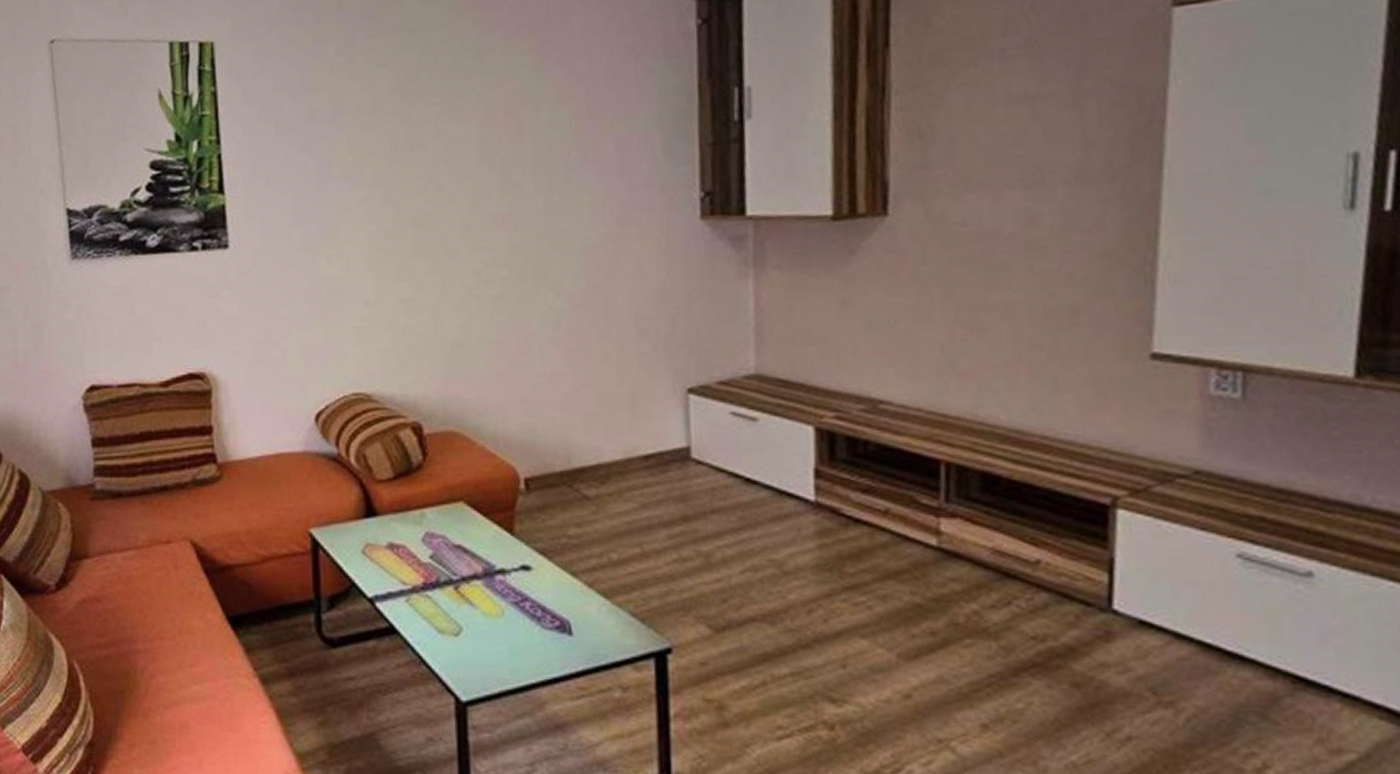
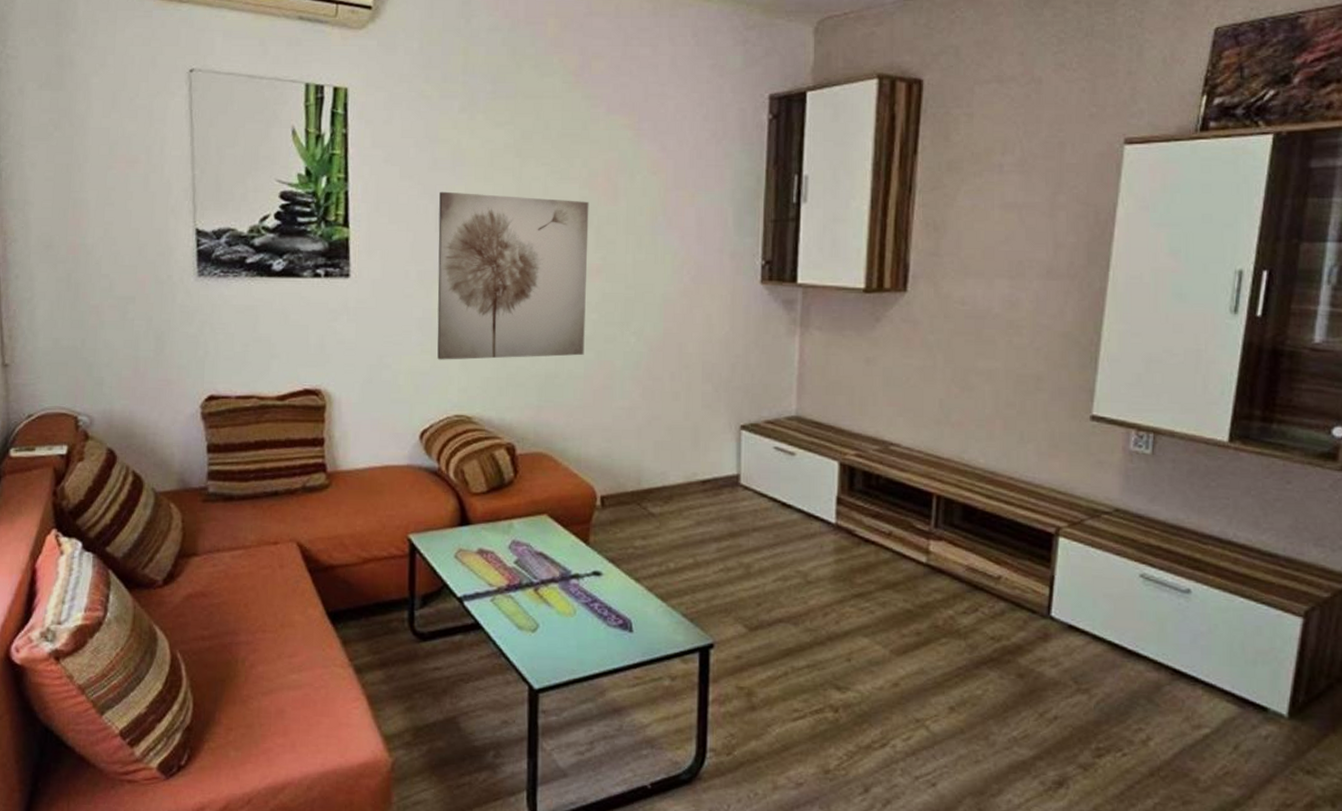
wall art: none [320,141,495,333] -> present [437,191,589,360]

